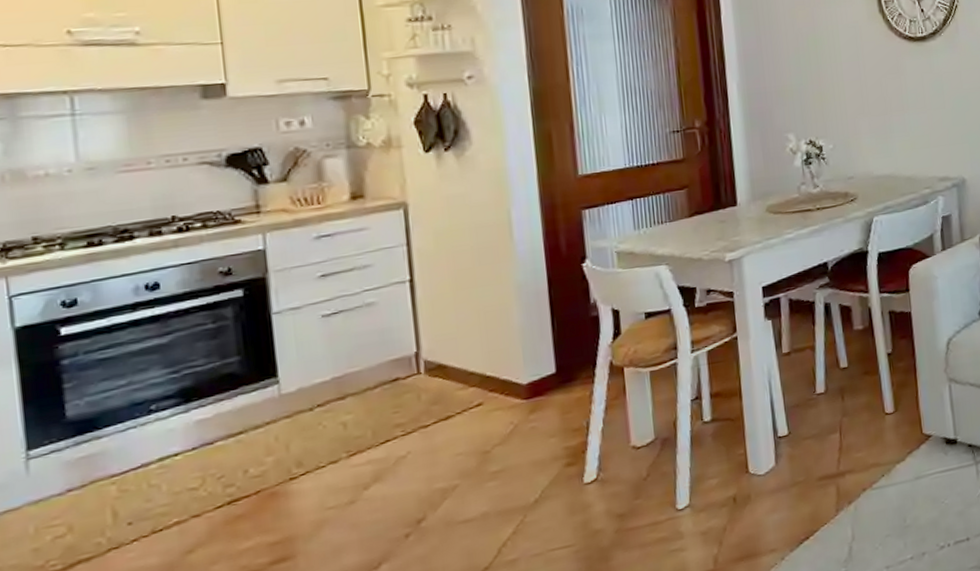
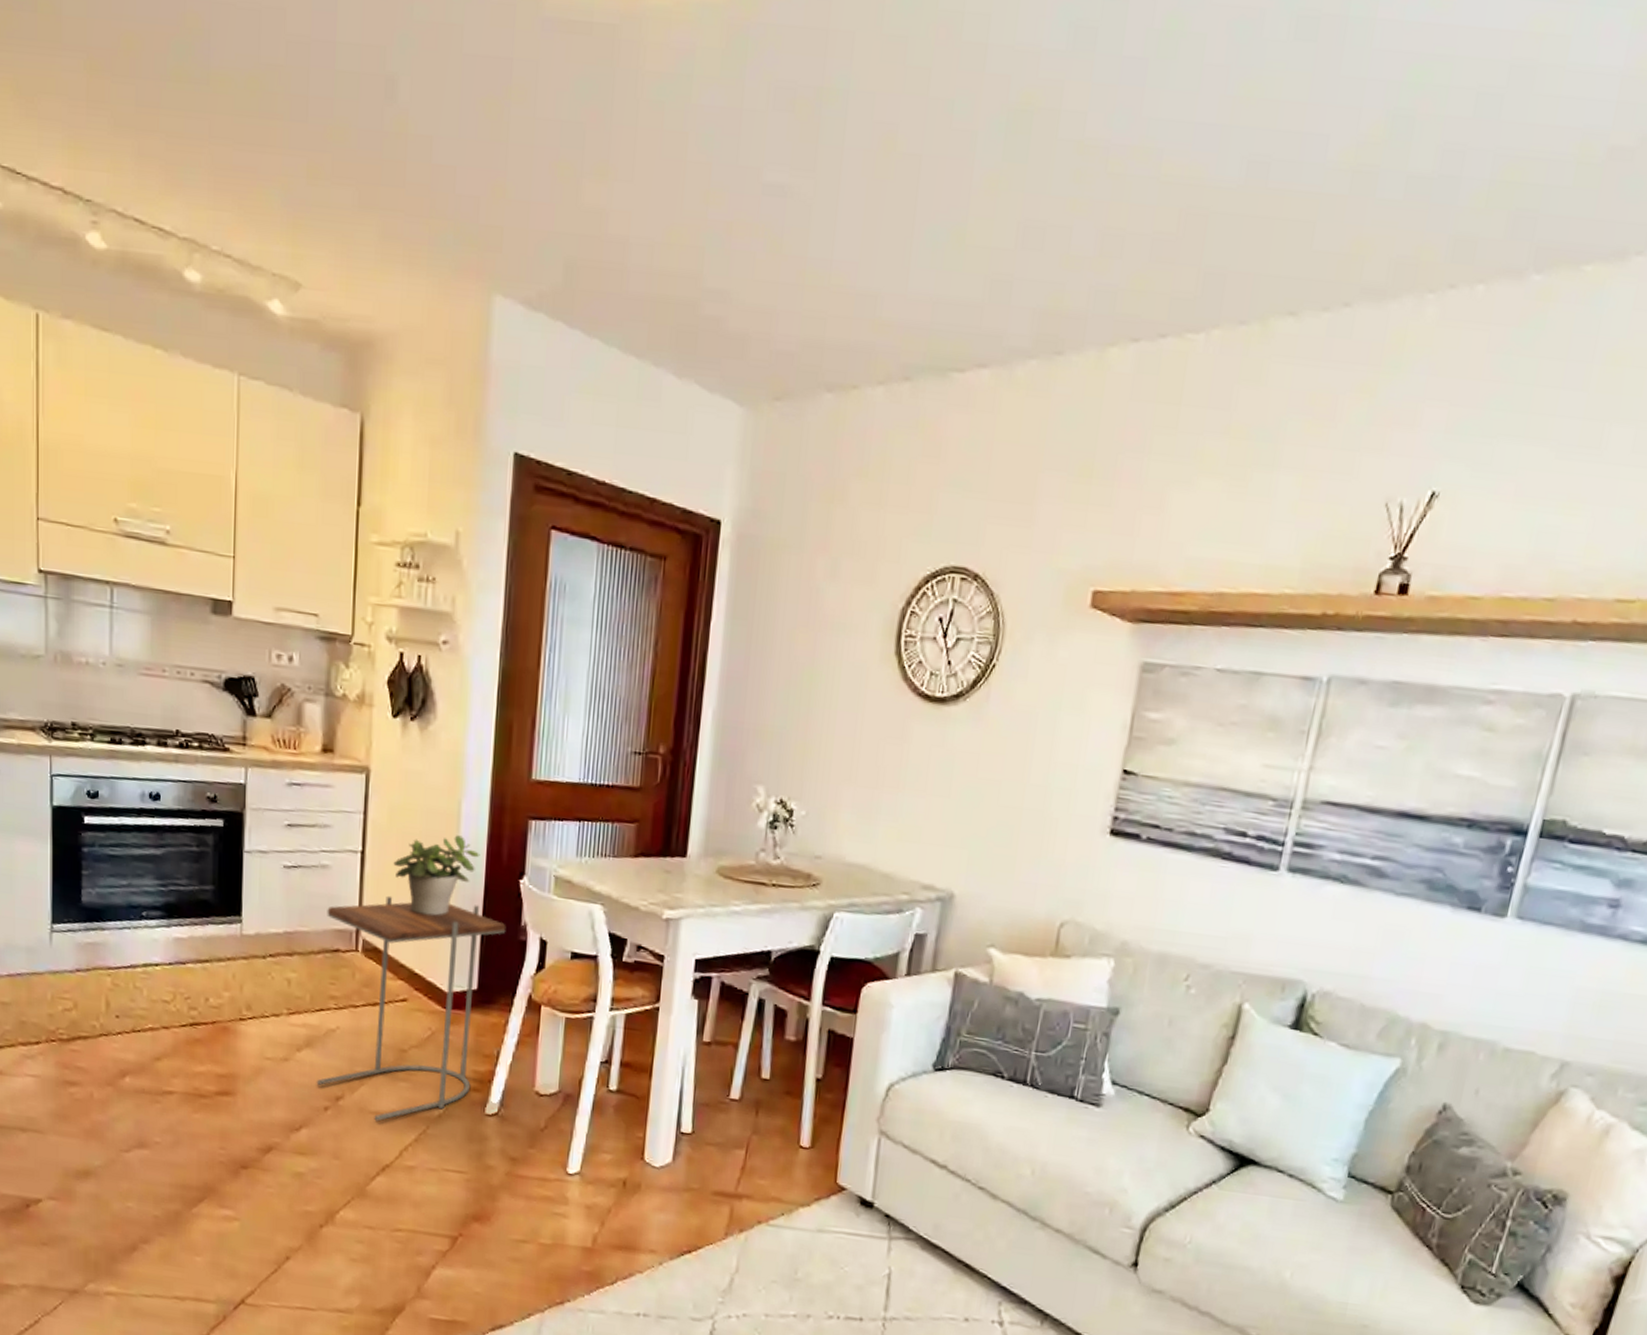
side table: none [379,297,576,529] -> present [316,895,506,1122]
potted plant: none [447,240,538,321] -> present [393,835,480,916]

